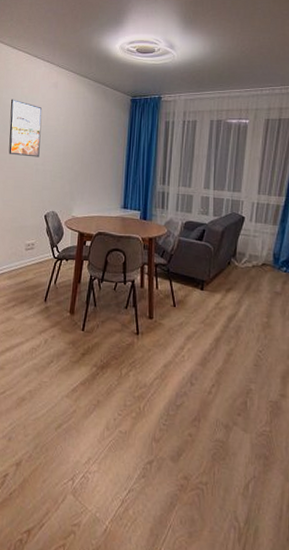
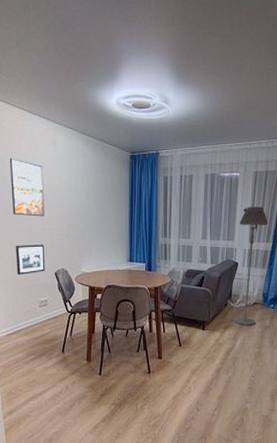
picture frame: none [6,184,36,215] -> present [16,244,46,275]
floor lamp: none [239,156,281,289] -> present [234,207,268,325]

